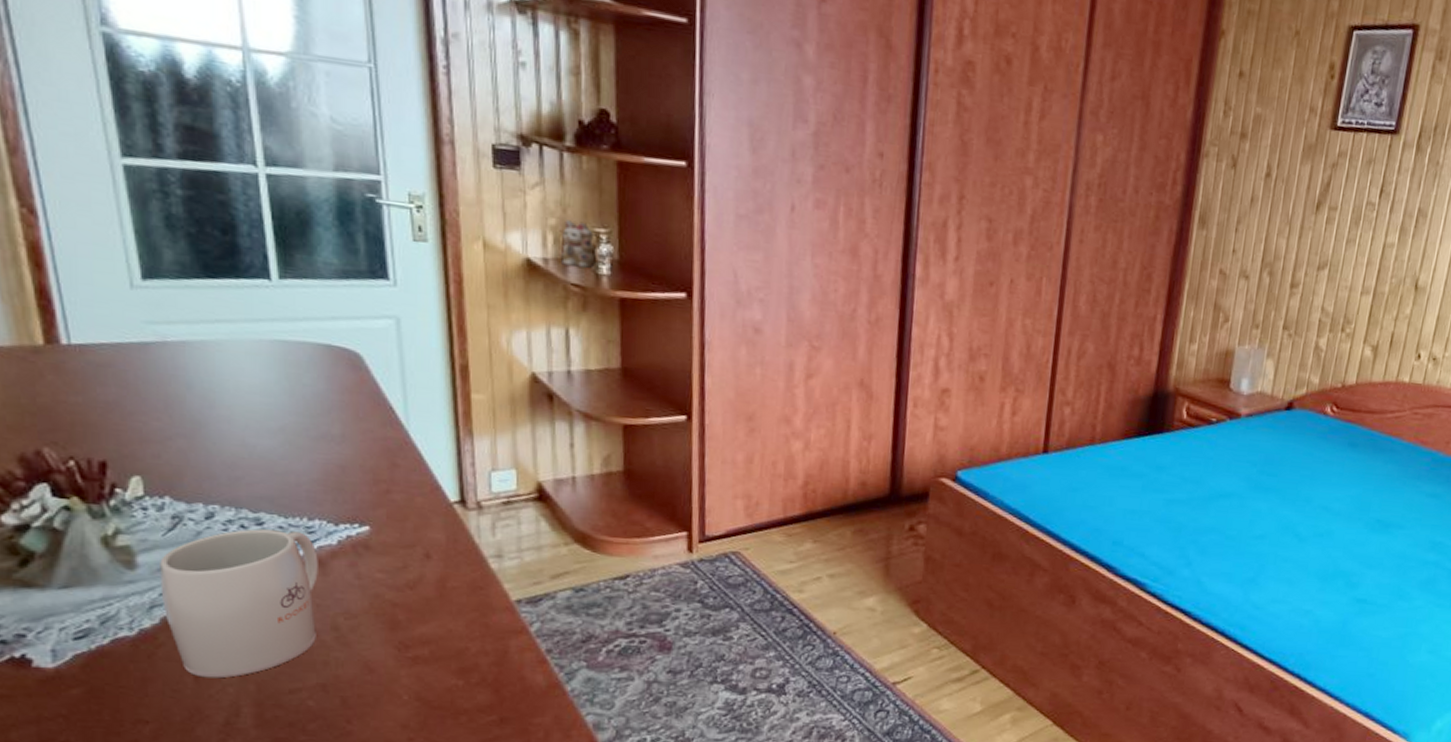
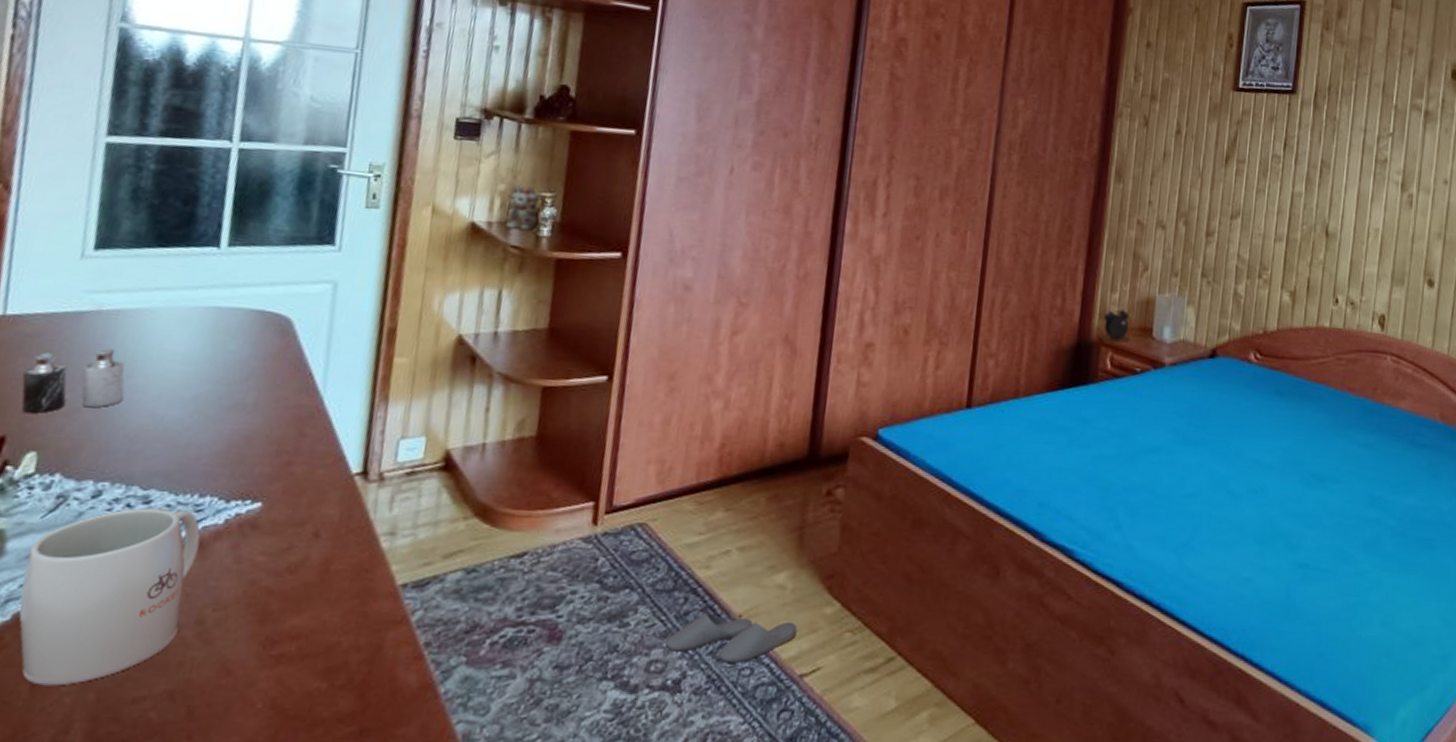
candle: none [104,379,211,440] -> present [21,348,126,413]
slippers: none [768,631,888,672] -> present [665,614,797,663]
alarm clock: none [1176,358,1208,395] -> present [1099,307,1131,344]

